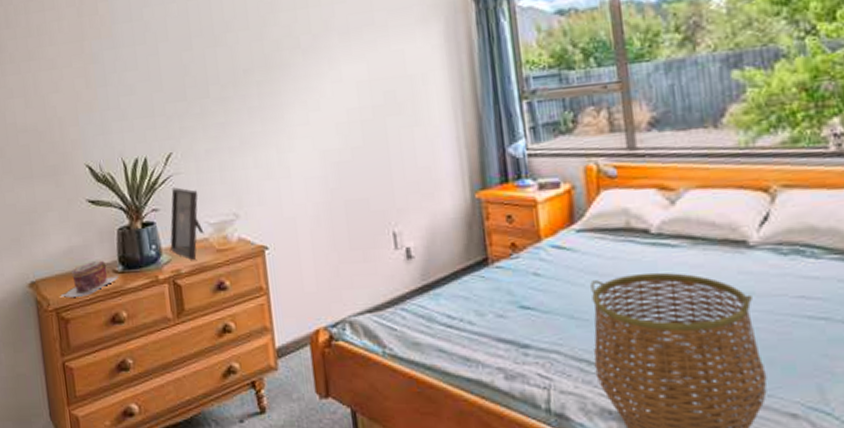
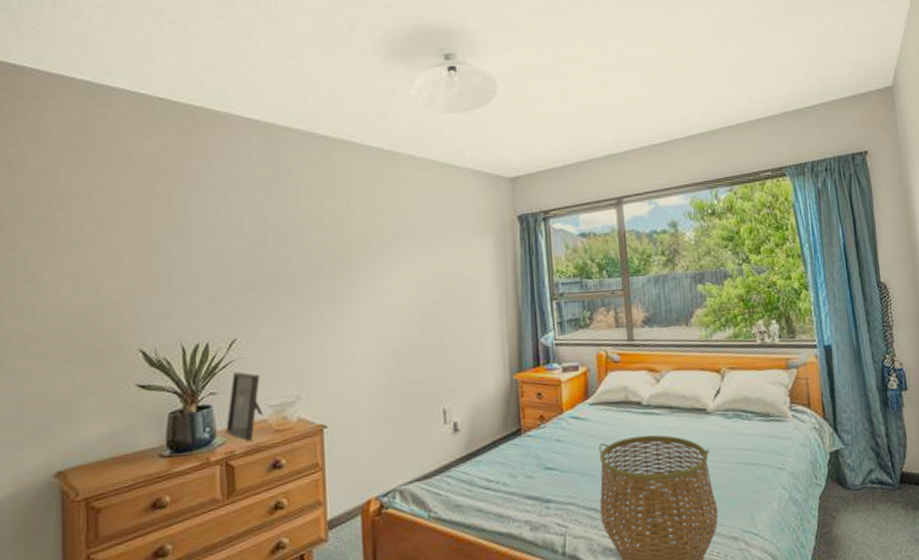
jewelry box: present [60,260,119,299] -> none [93,445,165,487]

